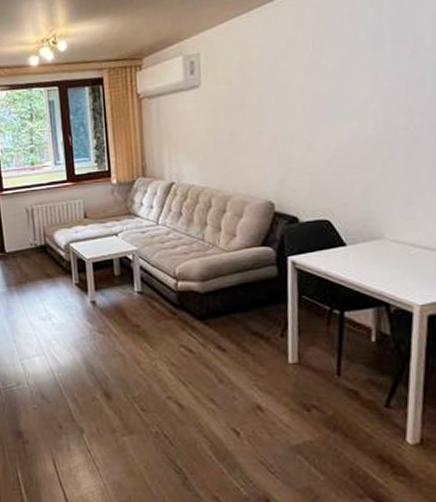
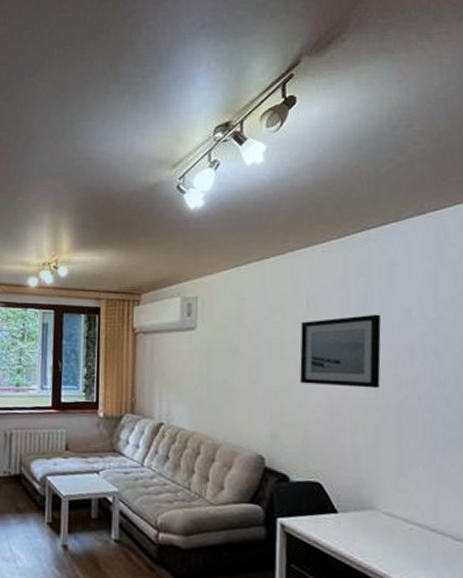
wall art: none [306,45,392,128] -> present [300,314,382,389]

